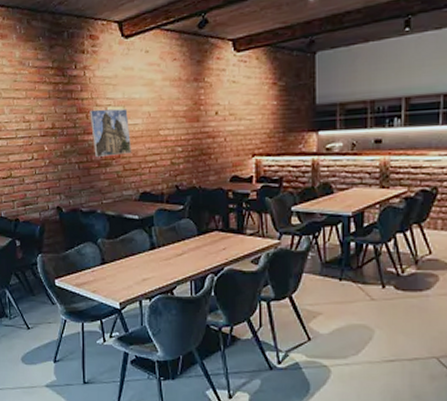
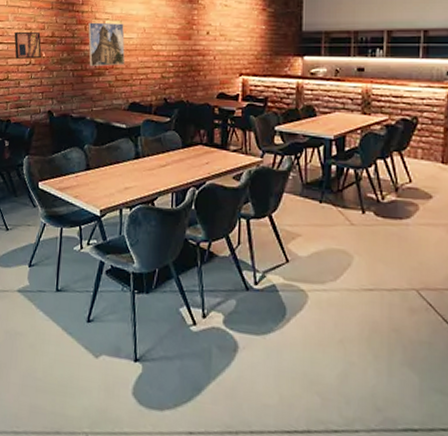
wall art: none [12,125,43,154] -> present [14,31,42,59]

